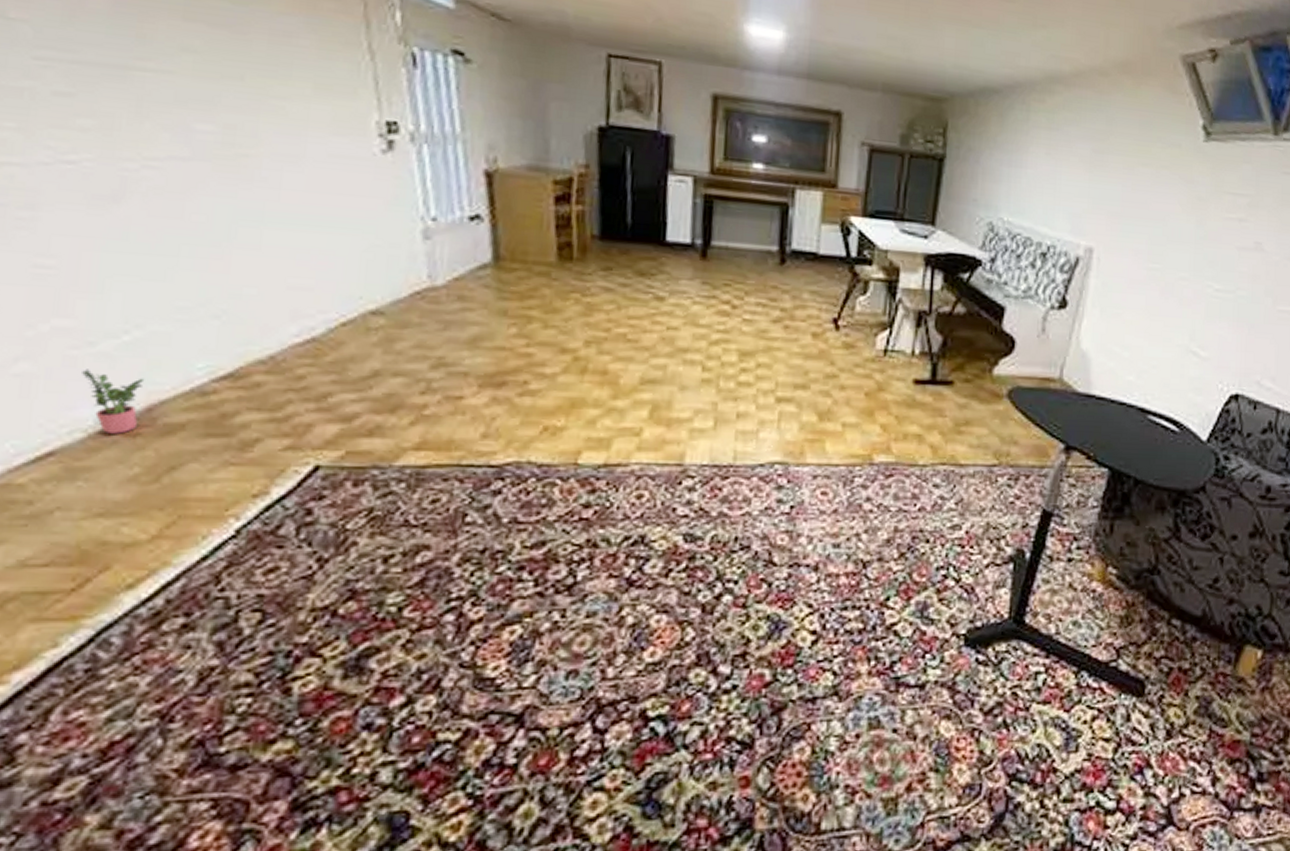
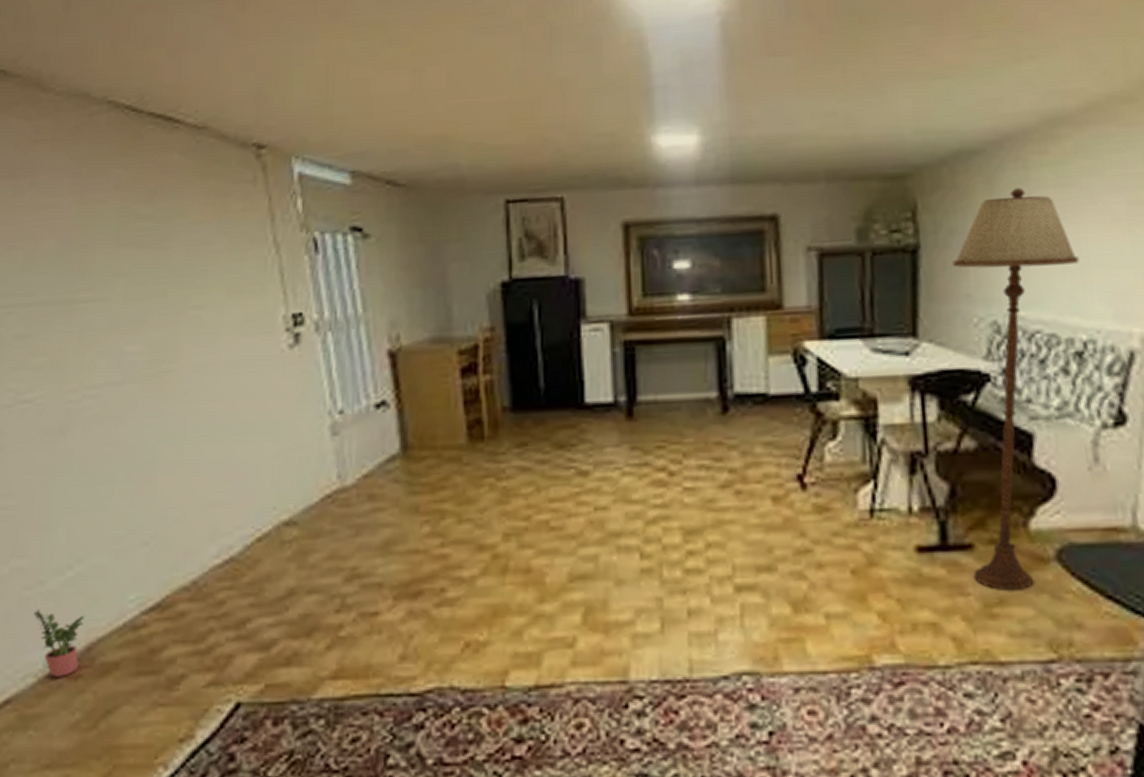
floor lamp: none [951,124,1054,417] -> present [952,187,1080,592]

